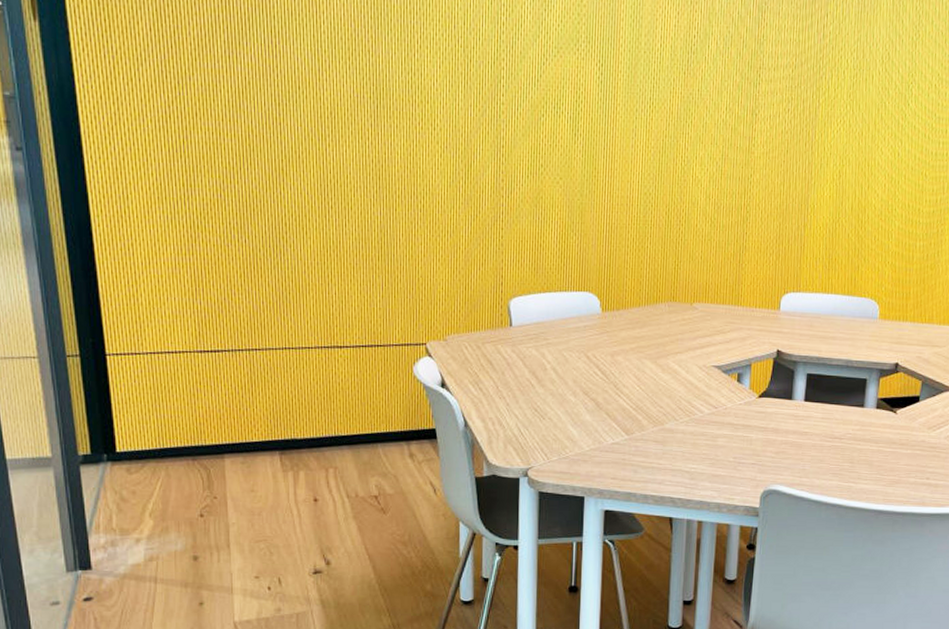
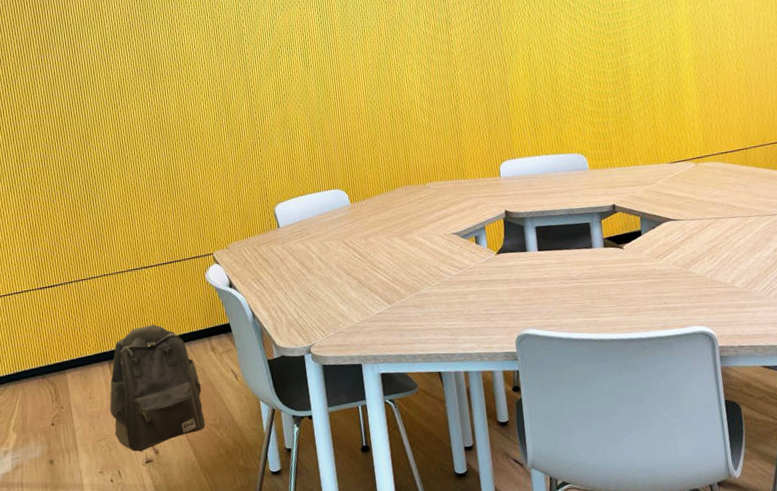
backpack: none [276,416,392,560] -> present [109,324,206,452]

